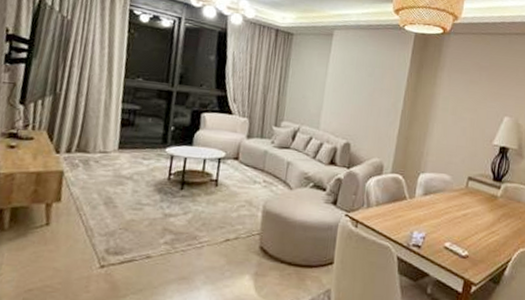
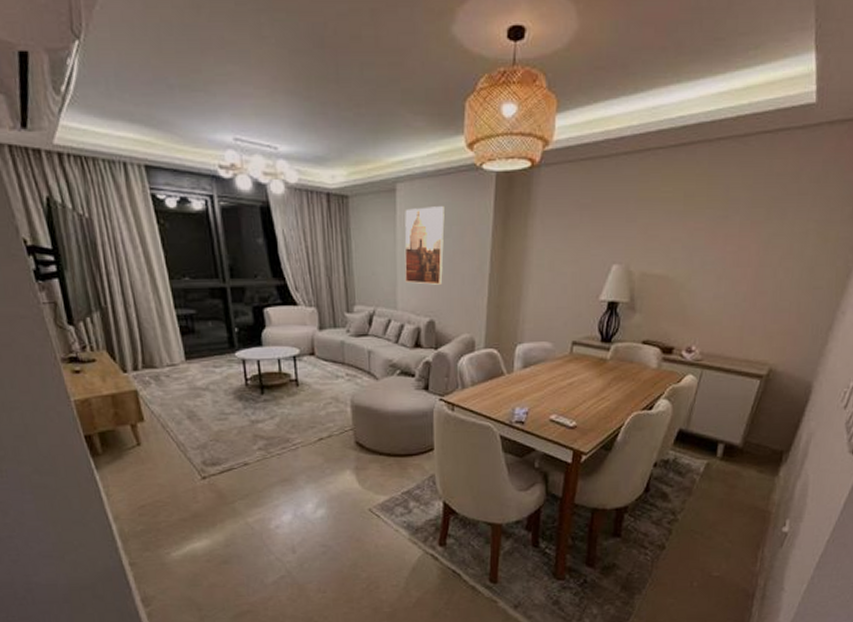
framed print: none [330,50,371,114] -> present [404,206,445,285]

